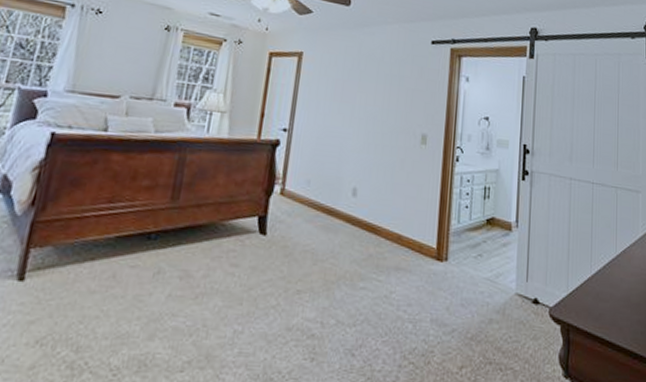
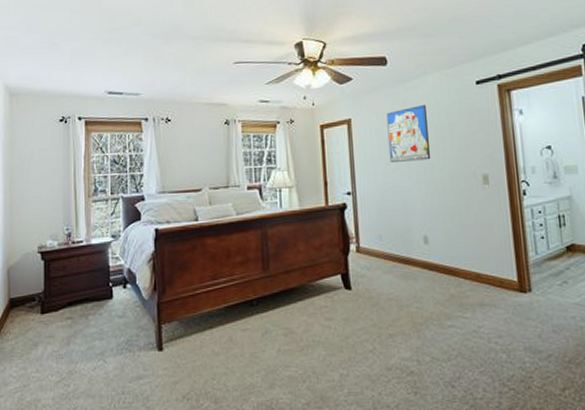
wall art: none [334,52,380,110] -> present [386,105,431,162]

